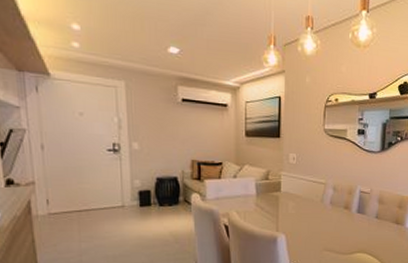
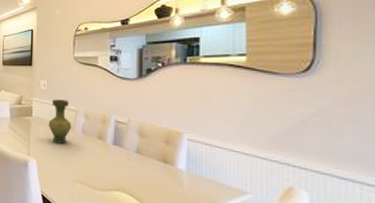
vase: none [297,173,321,217] -> present [48,99,72,144]

